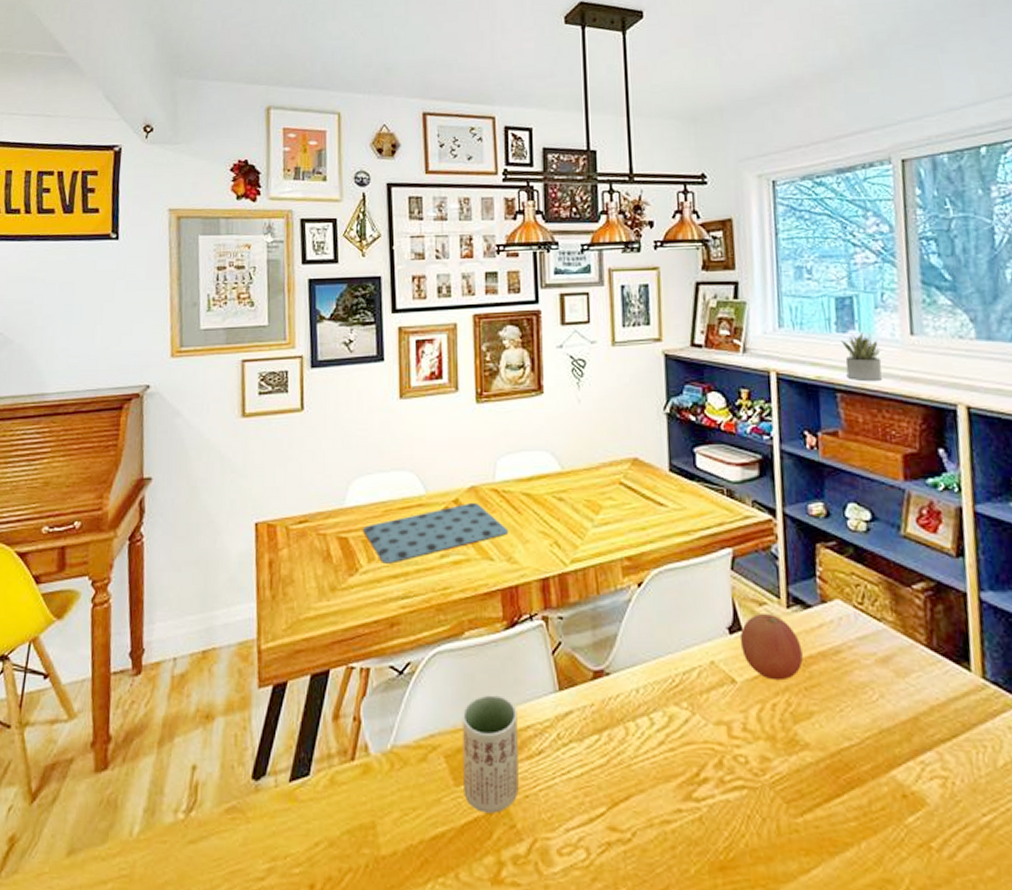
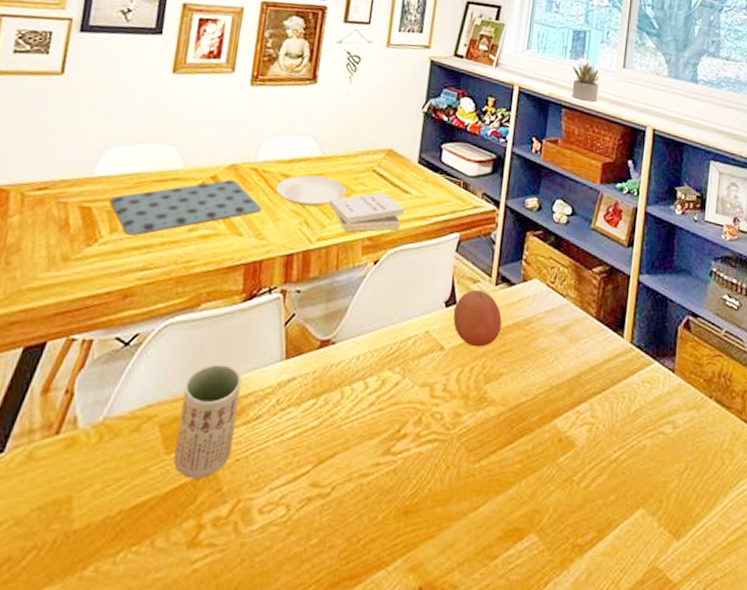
plate: none [519,493,594,526] -> present [276,175,346,207]
books: none [577,506,663,553] -> present [328,192,405,232]

